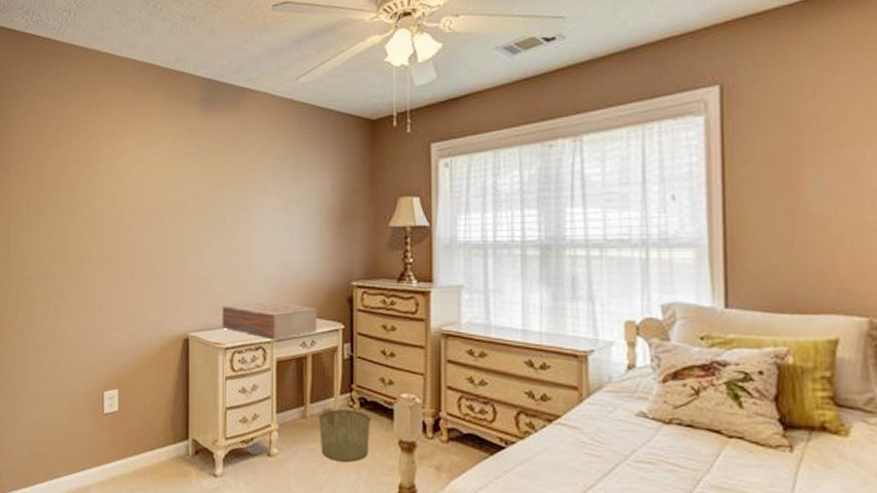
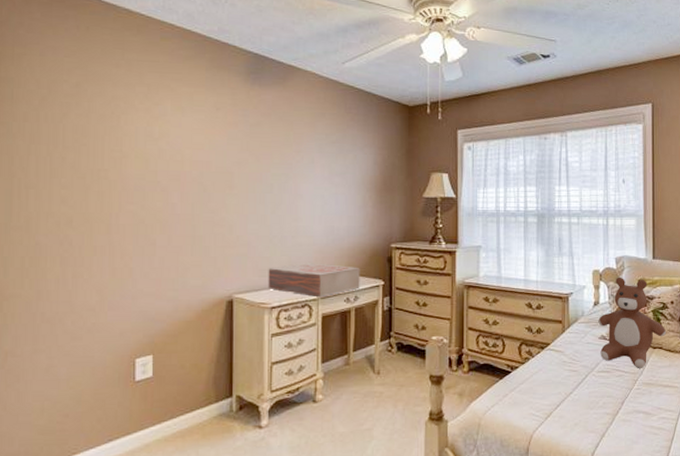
basket: present [318,409,371,462] -> none [360,354,407,399]
teddy bear: none [634,331,750,464] -> present [598,277,666,368]

